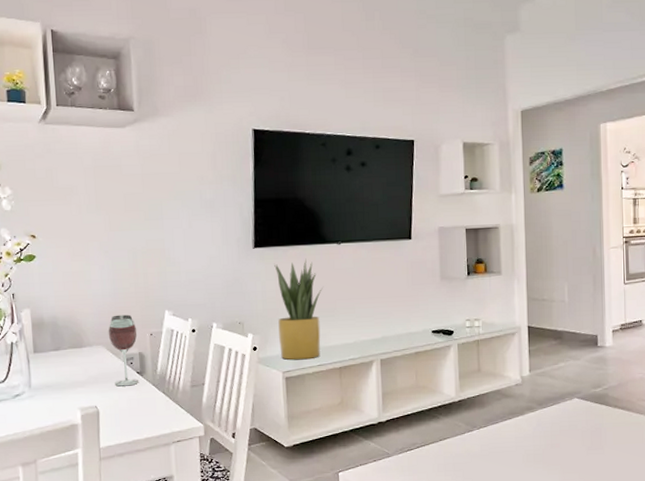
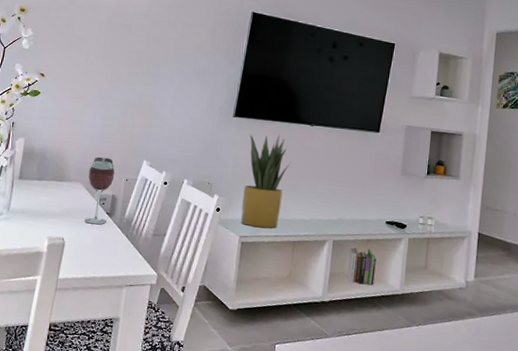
books: none [399,361,429,399] -> present [347,247,377,286]

